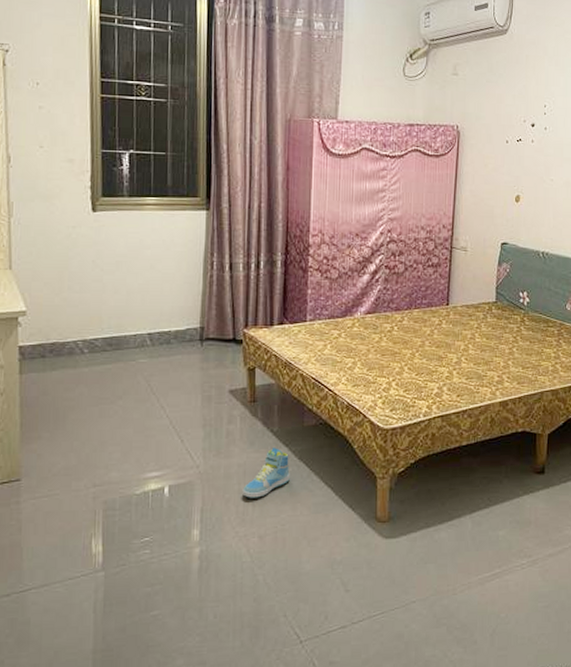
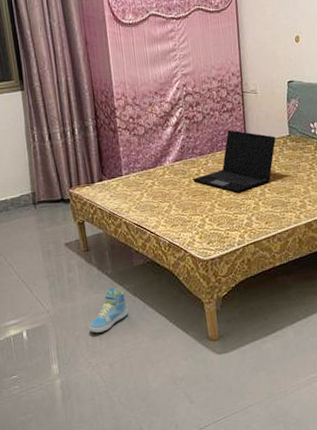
laptop: none [384,287,481,358] -> present [193,130,276,193]

